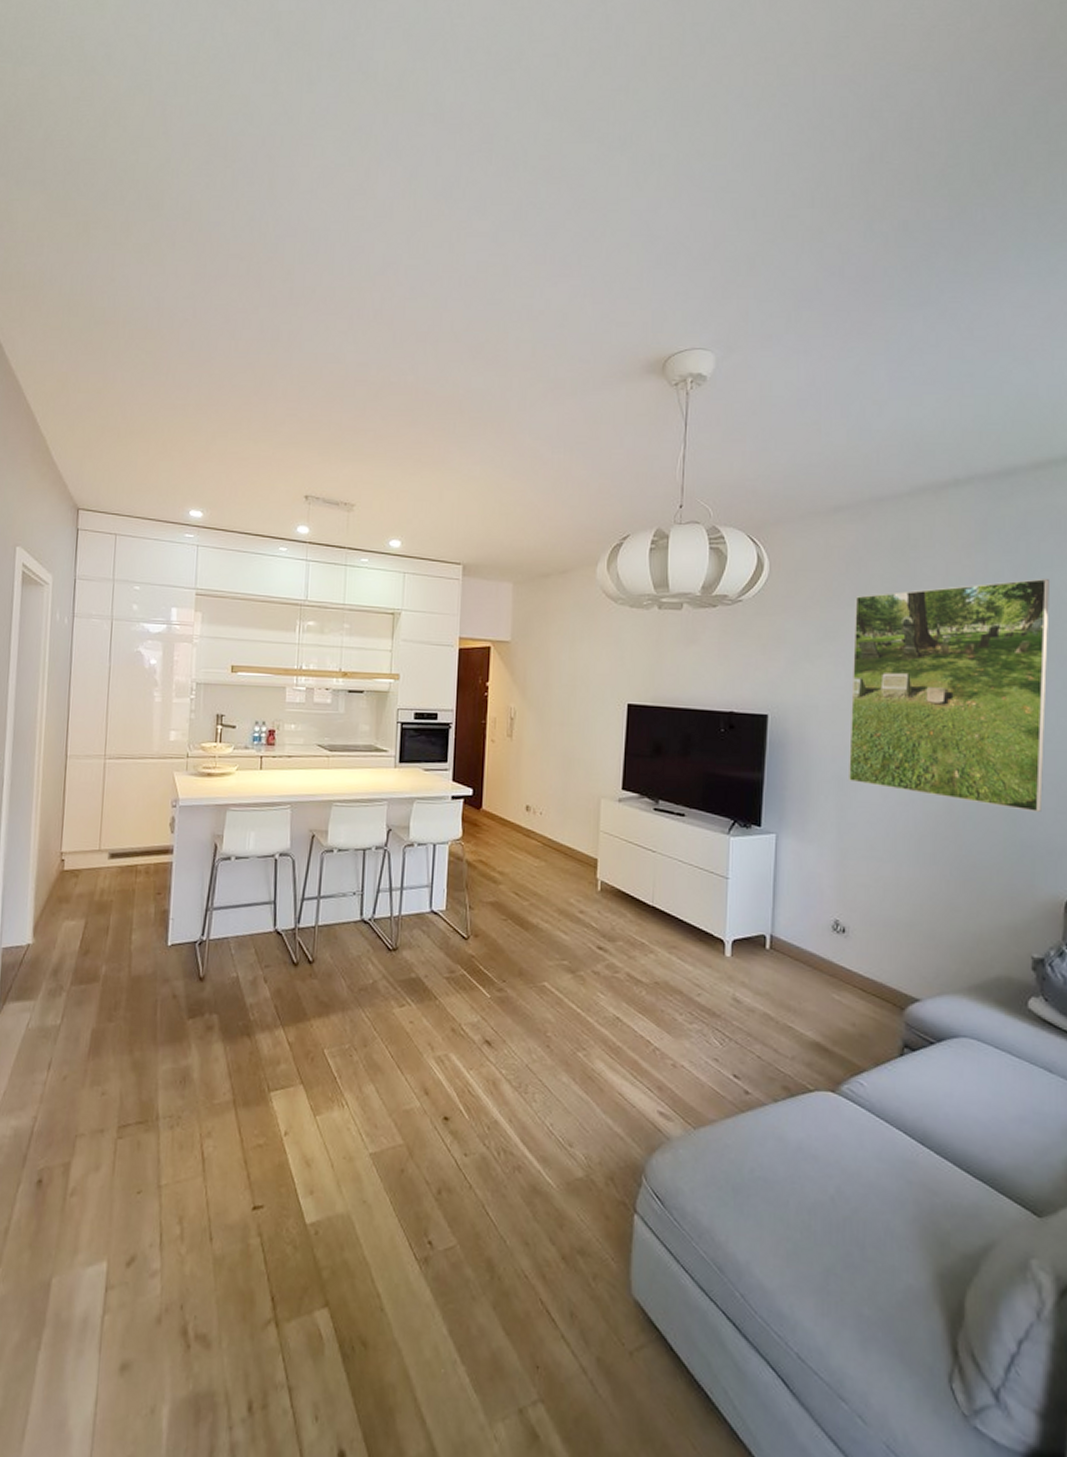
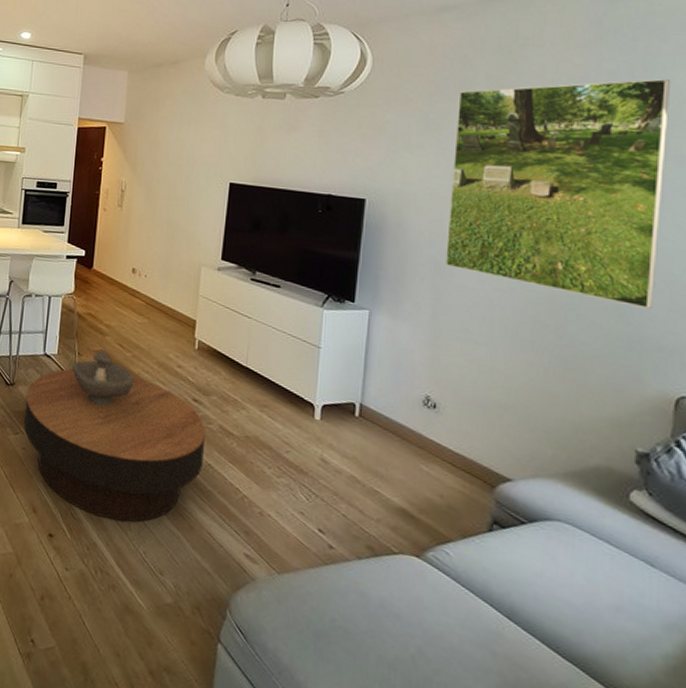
coffee table: none [409,925,612,1093] -> present [23,368,205,522]
decorative bowl: none [463,899,533,964] -> present [72,349,134,406]

